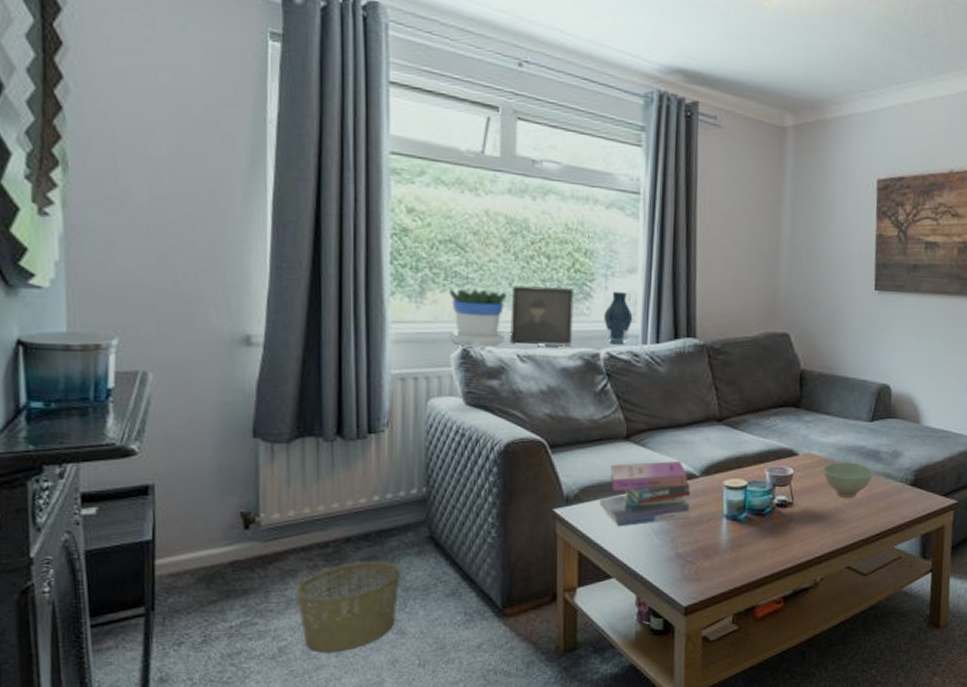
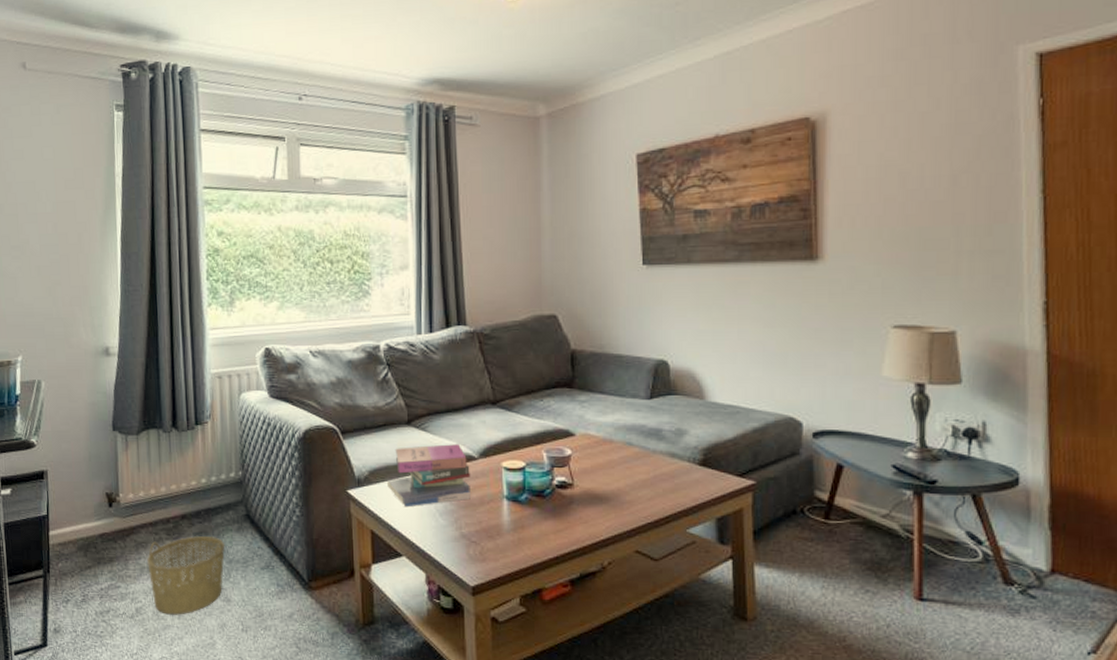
flowerpot: present [448,288,508,349] -> none [252,295,299,347]
picture frame: present [510,285,574,345] -> none [302,288,356,342]
vase: present [603,291,633,345] -> none [381,287,408,336]
bowl: present [822,462,874,498] -> none [601,441,658,479]

